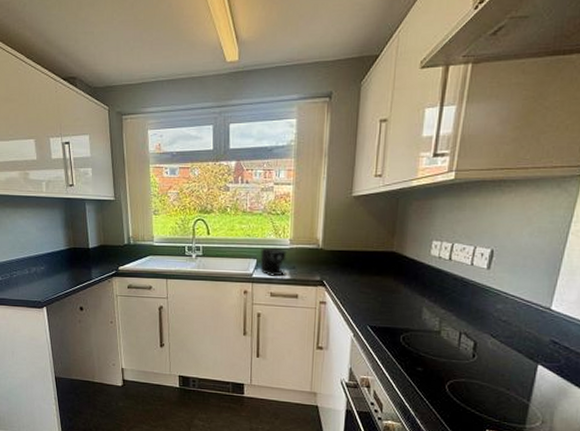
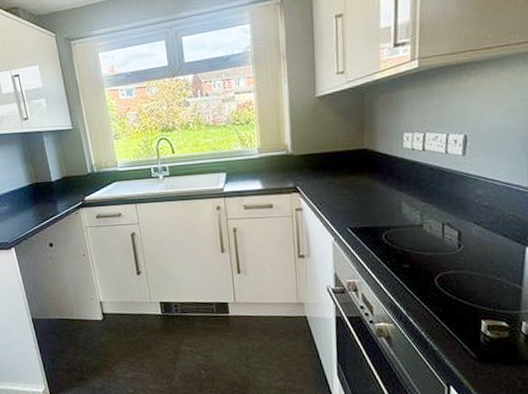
coffee maker: present [260,247,296,277] -> none [229,158,268,189]

